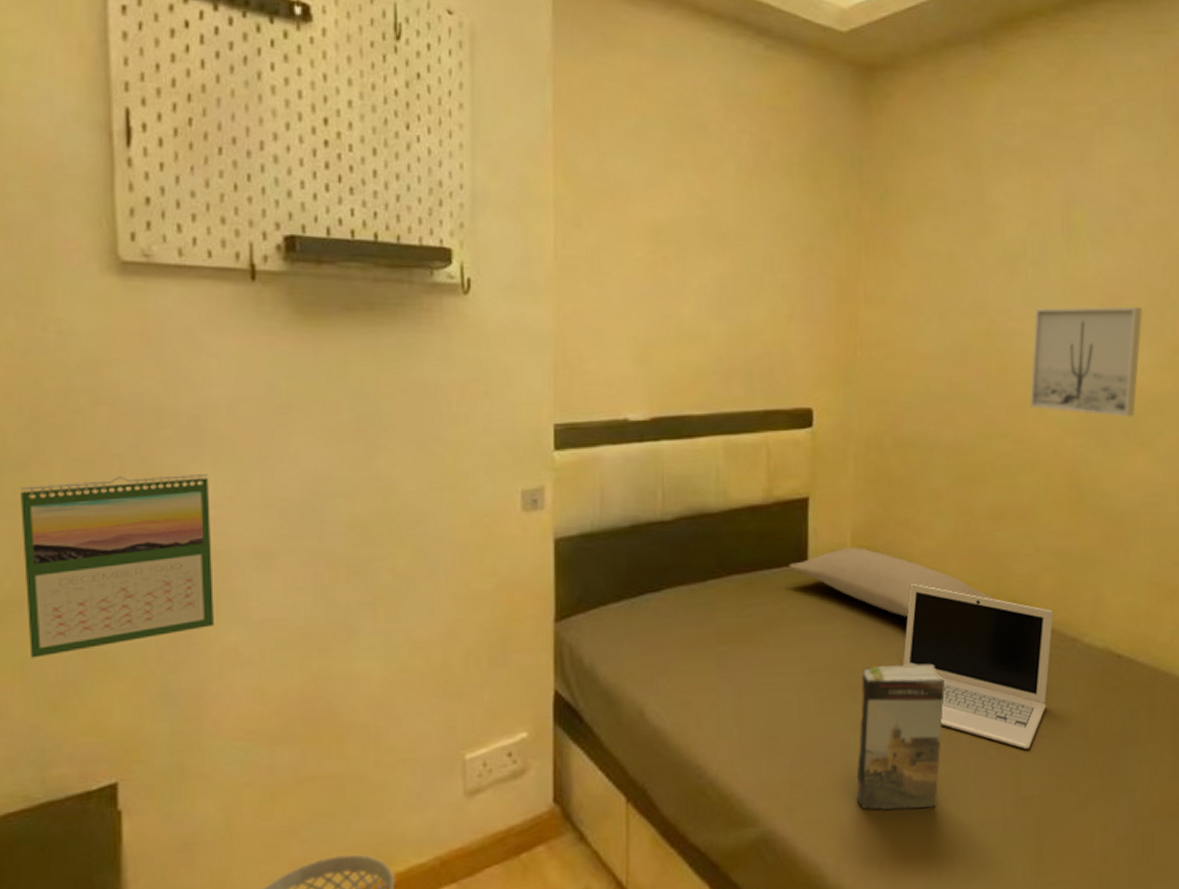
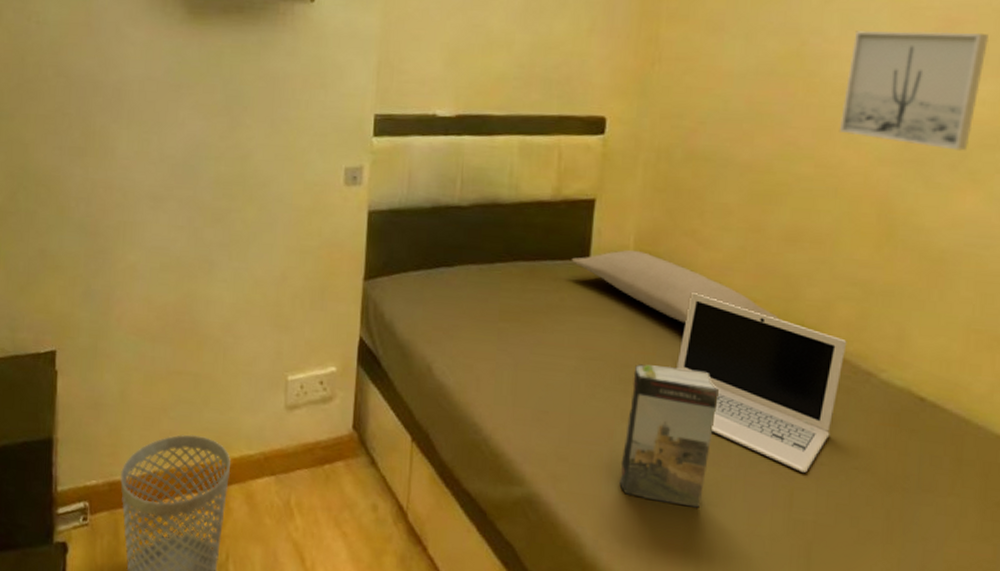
calendar: present [21,474,214,658] -> none [9,130,124,254]

